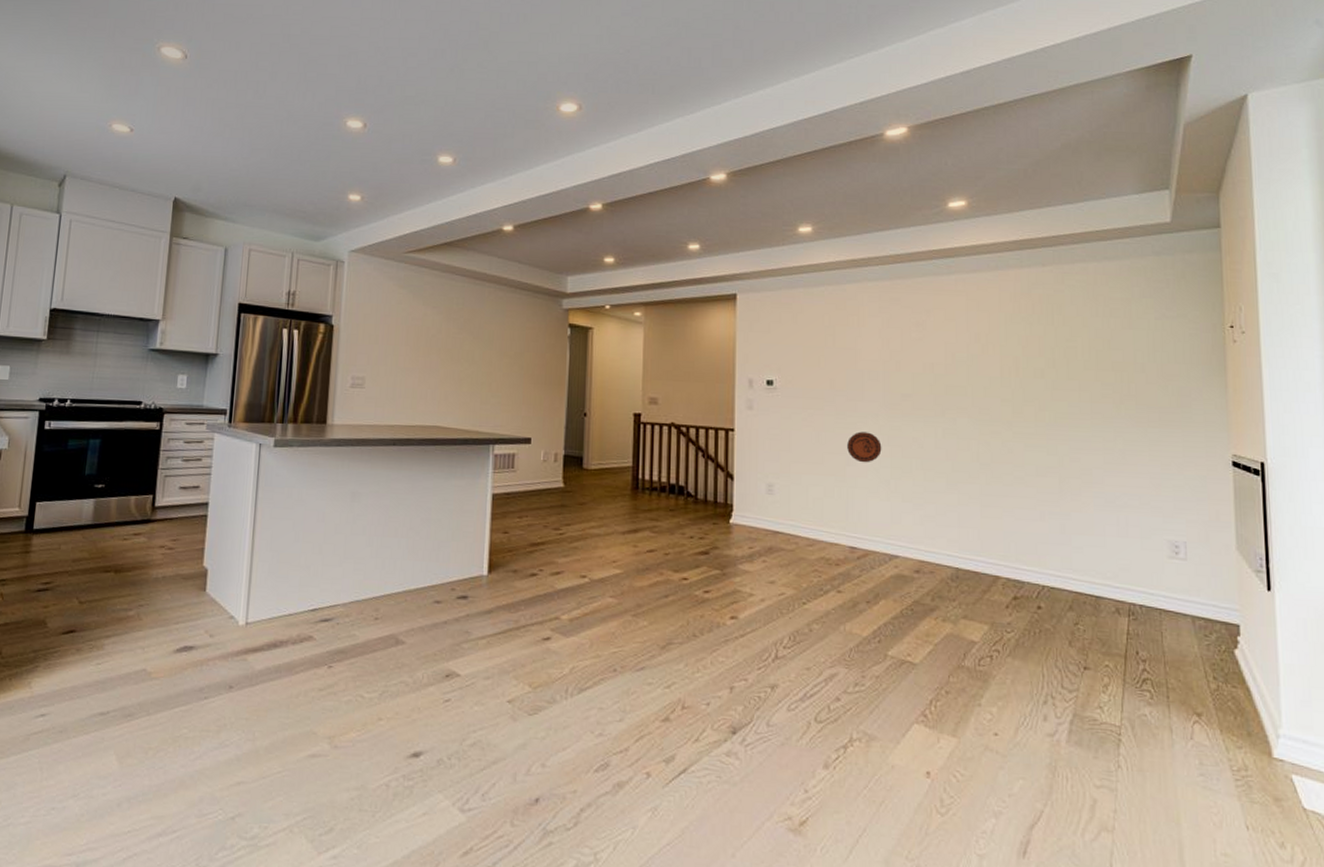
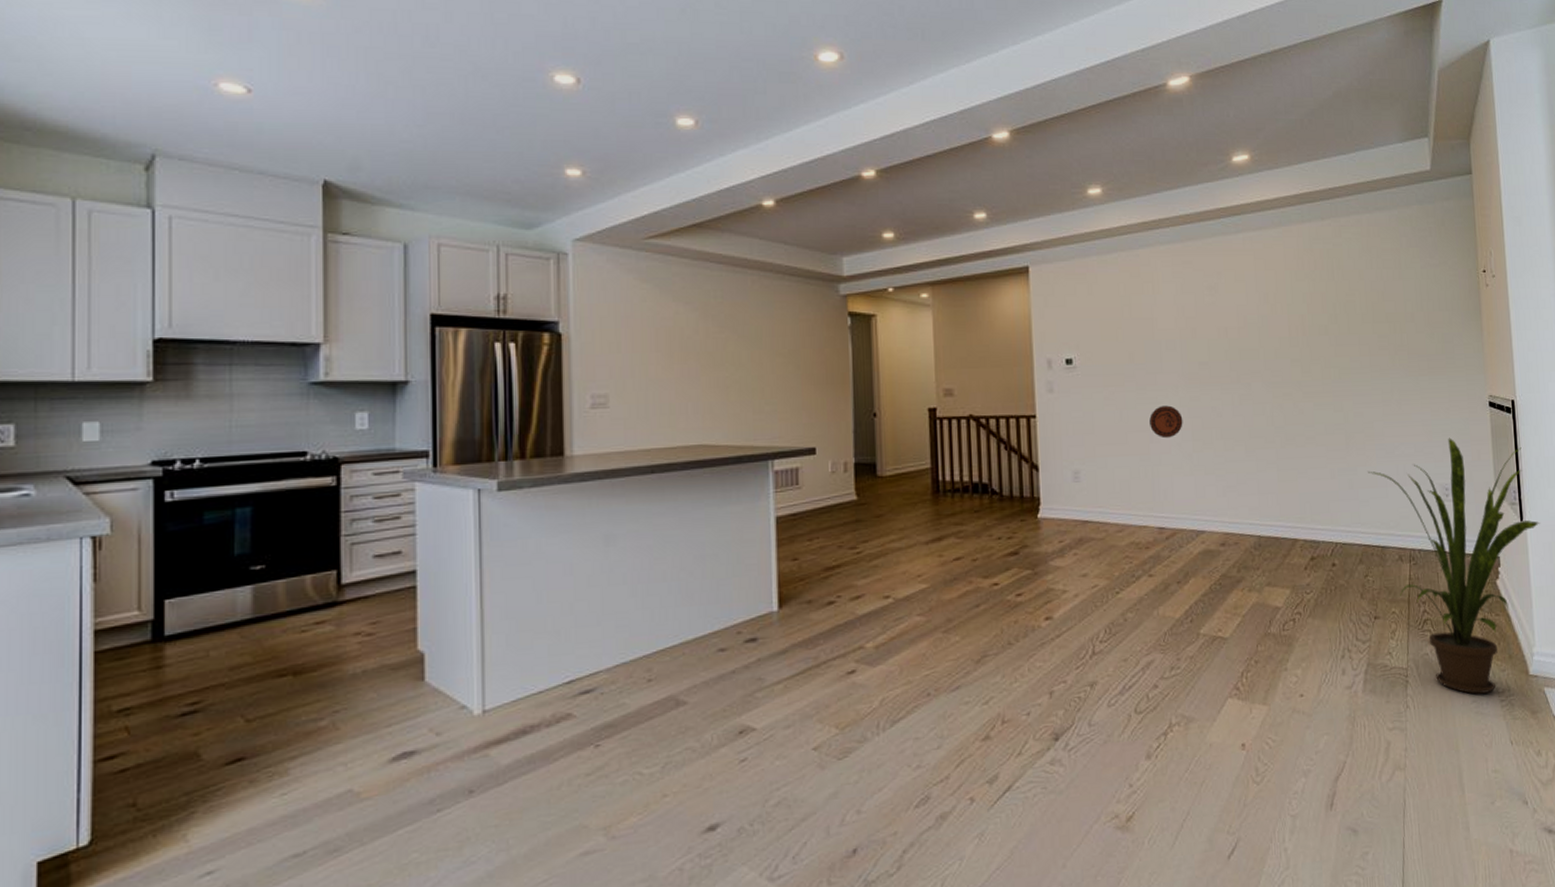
house plant: none [1082,494,1293,769] -> present [1367,437,1540,694]

